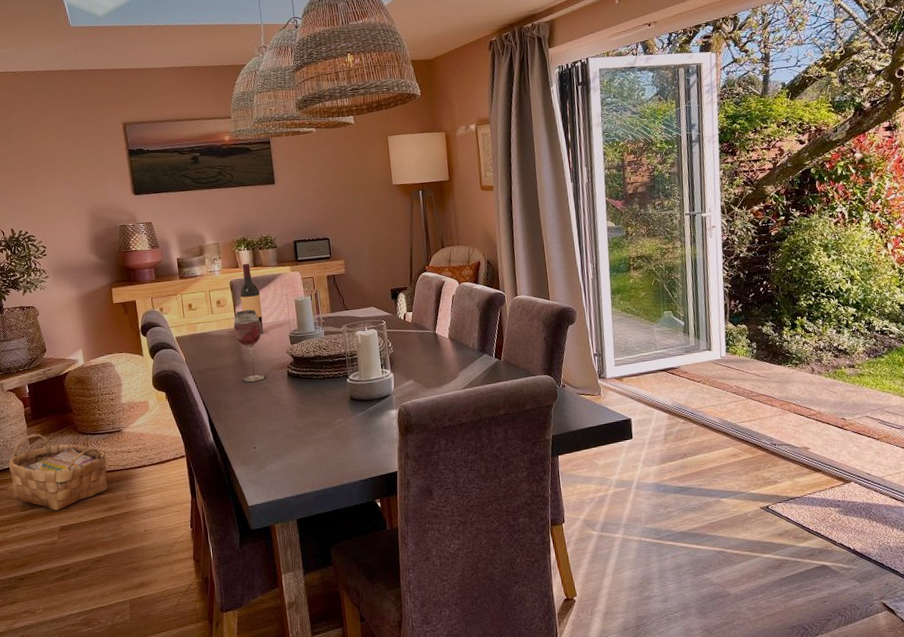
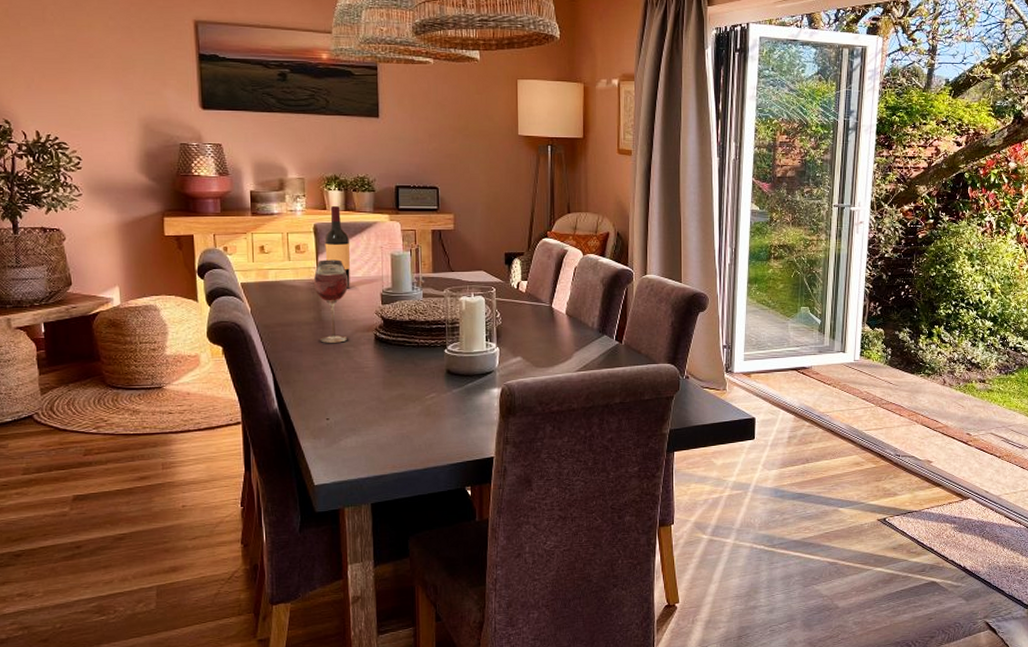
woven basket: present [9,433,108,511] -> none [11,383,141,476]

